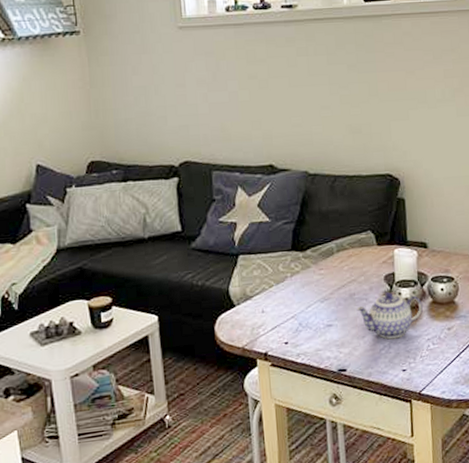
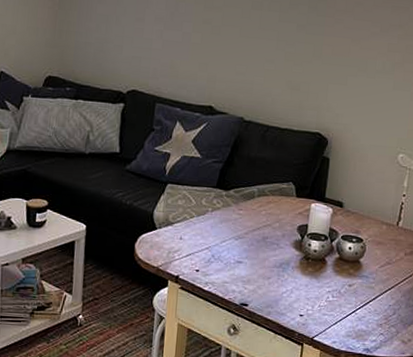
teapot: present [356,291,423,339] -> none [267,241,329,286]

